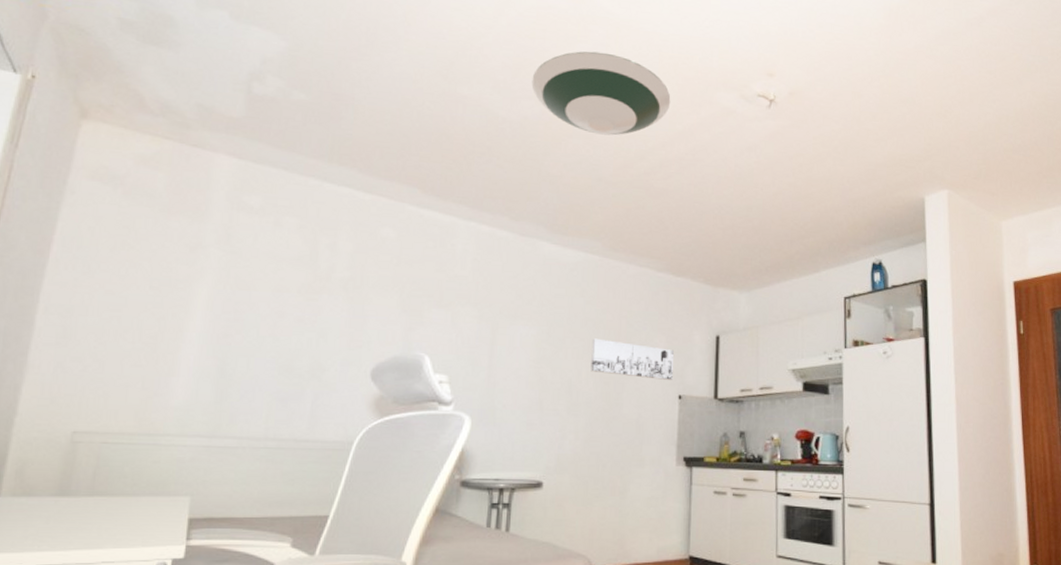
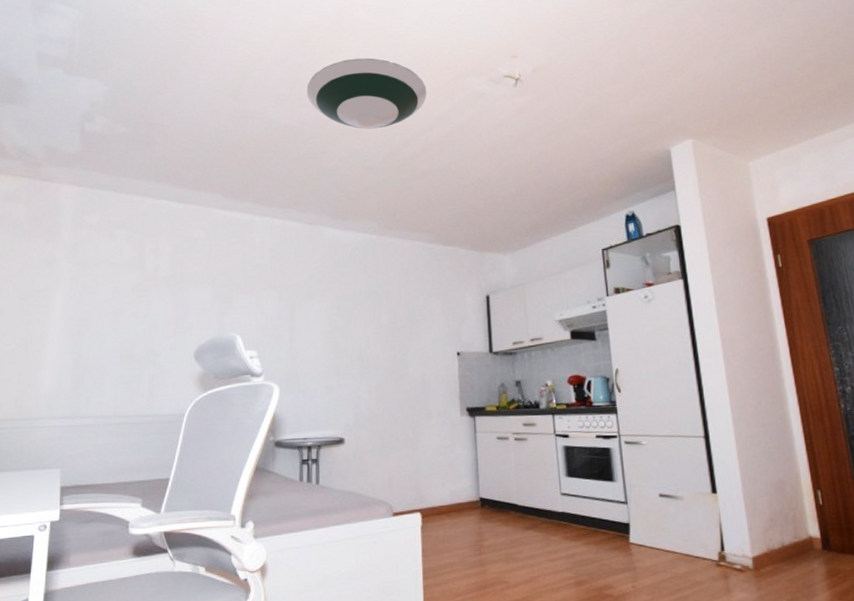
wall art: present [591,338,674,380] -> none [376,308,451,340]

